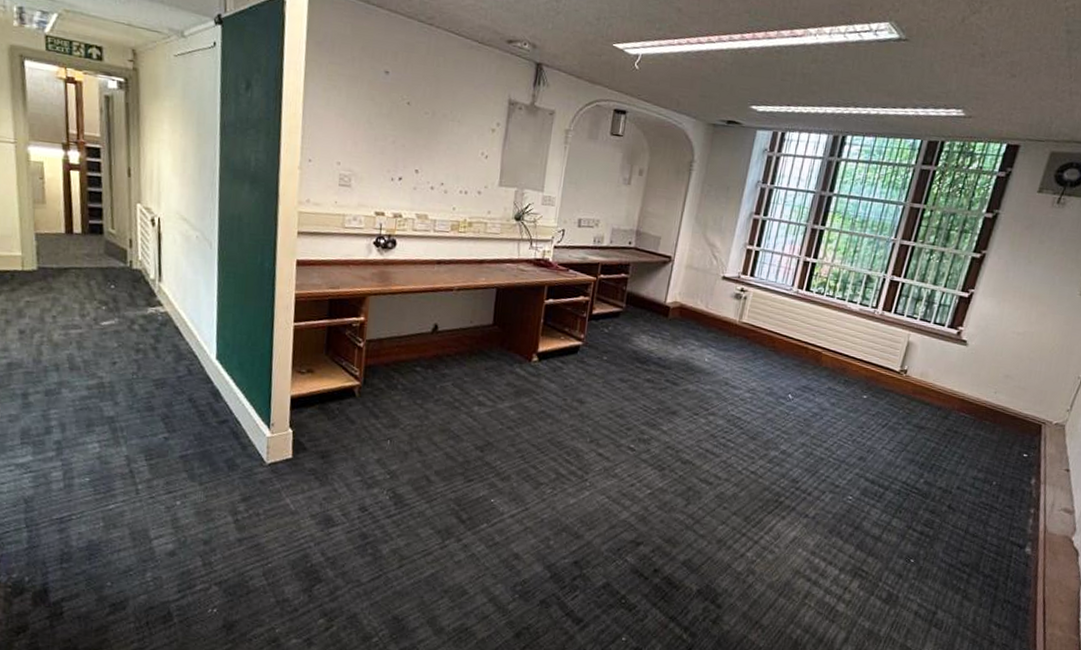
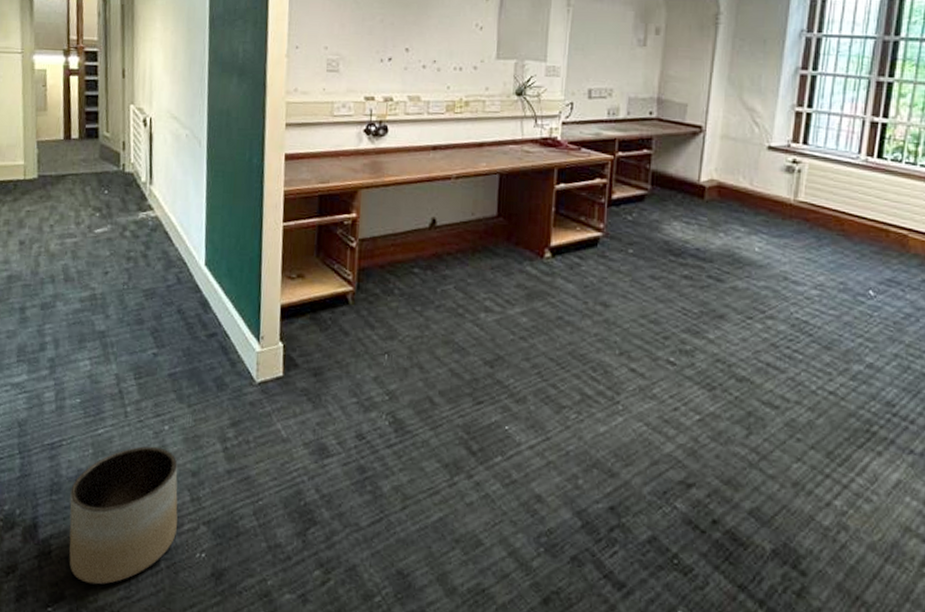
planter: none [81,519,190,639] -> present [69,446,178,585]

